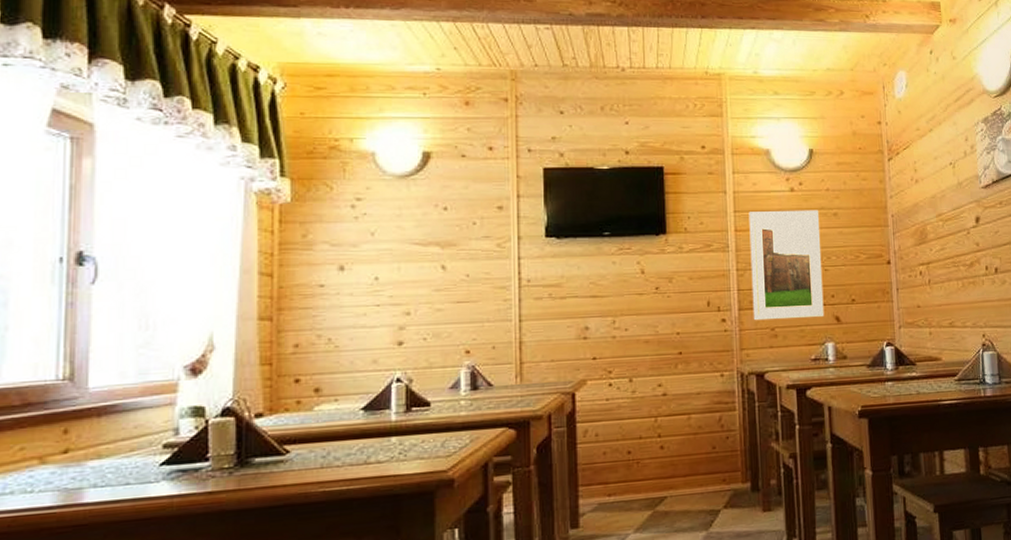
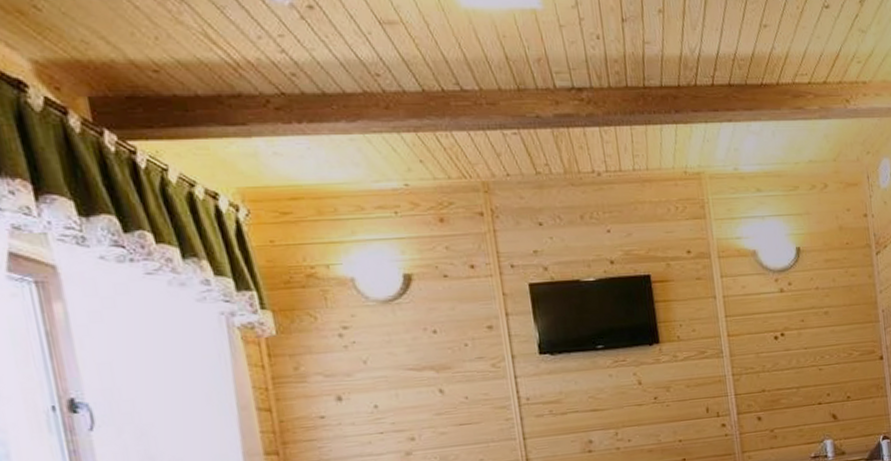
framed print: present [749,210,825,321] -> none [740,309,821,424]

